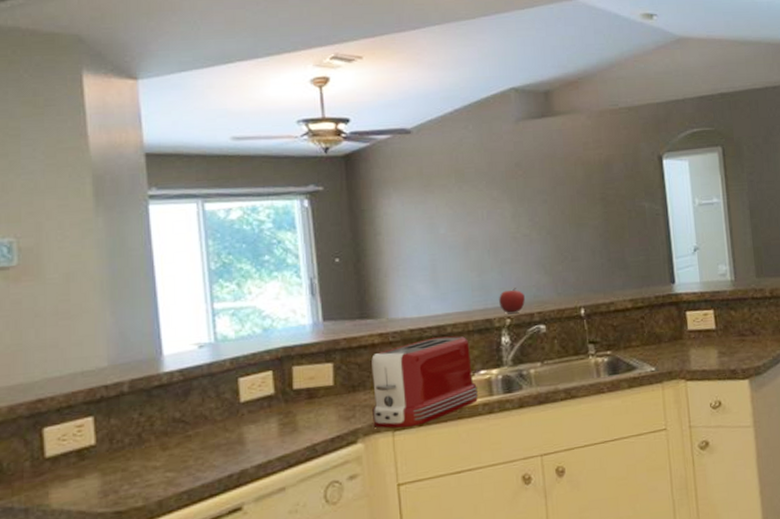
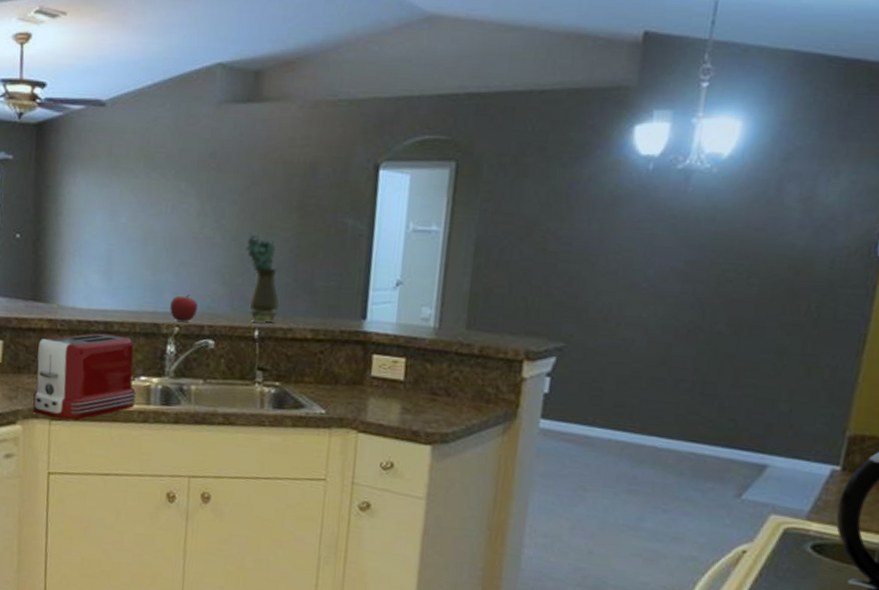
vase: none [561,225,599,302] -> present [246,232,280,323]

